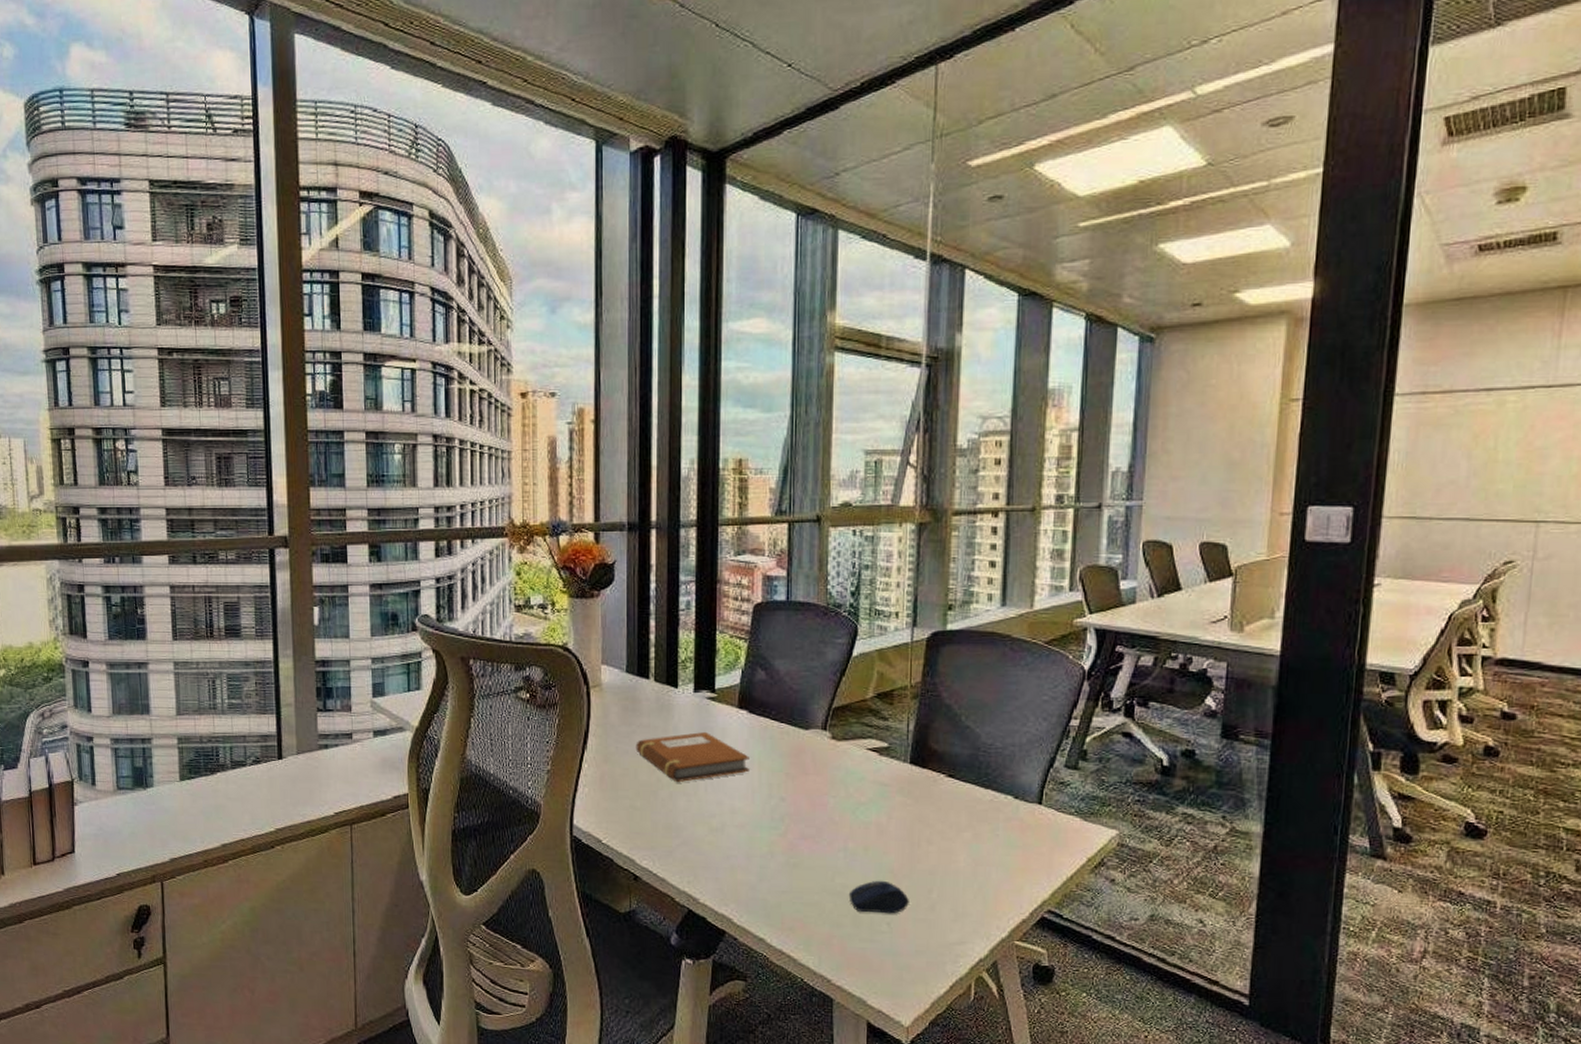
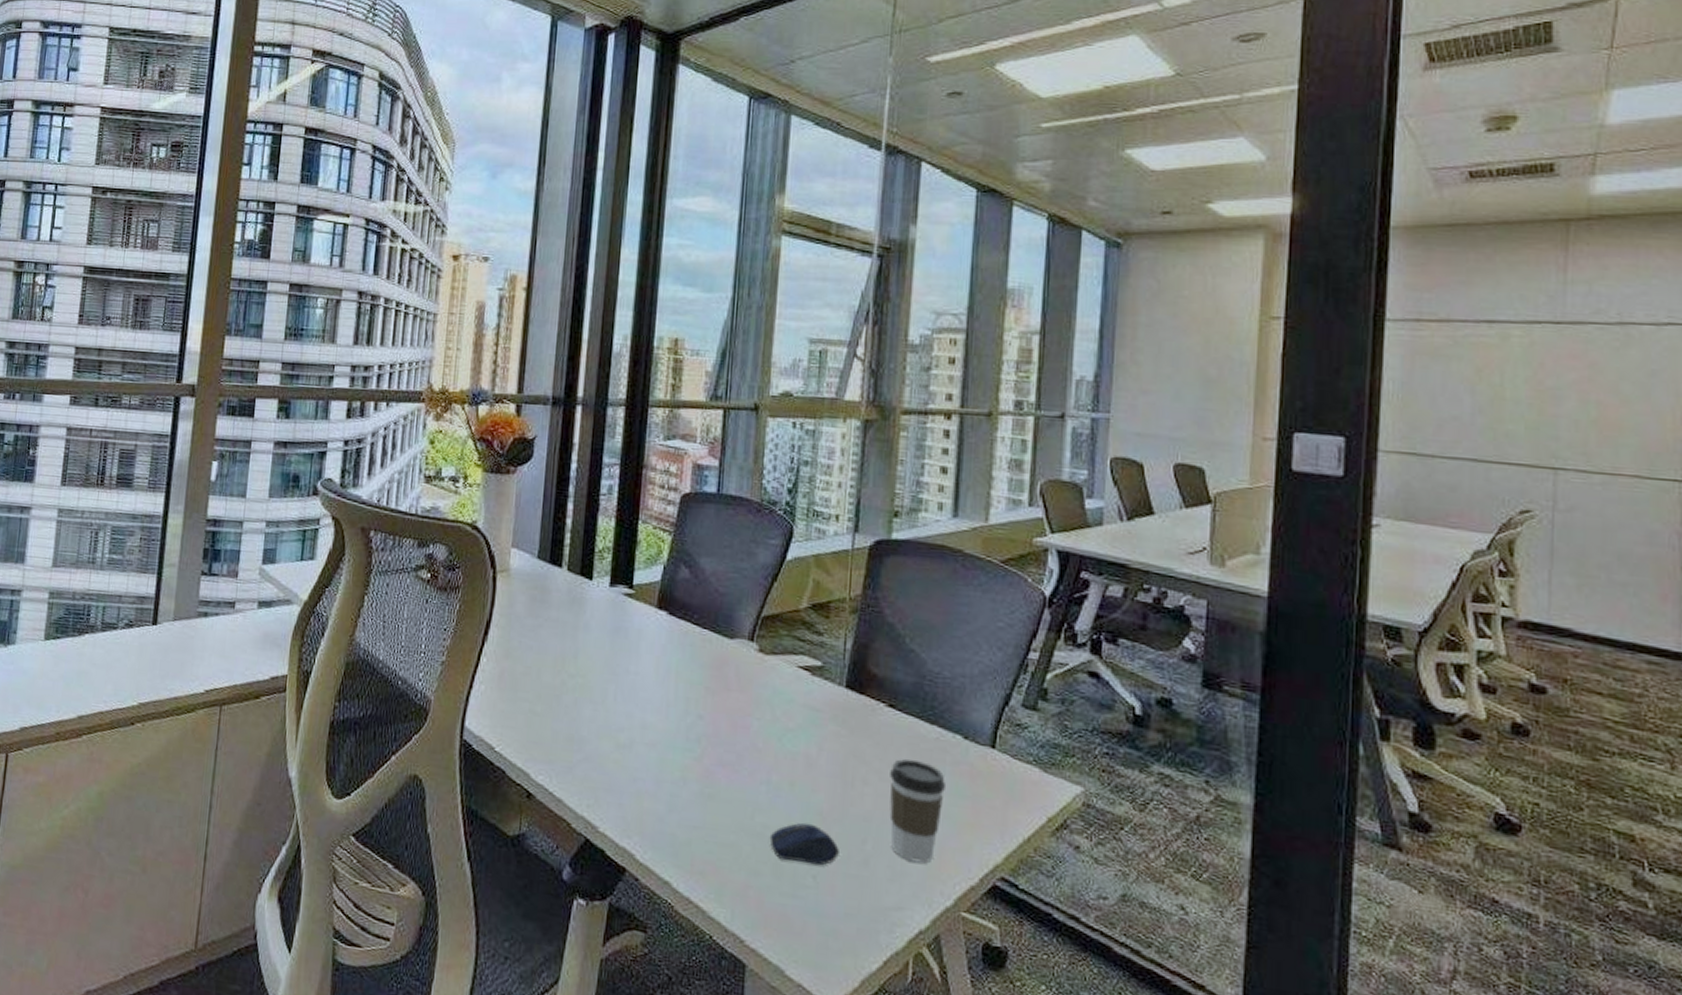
notebook: present [636,732,749,782] -> none [541,632,666,688]
coffee cup: none [951,819,999,905] -> present [889,758,945,864]

